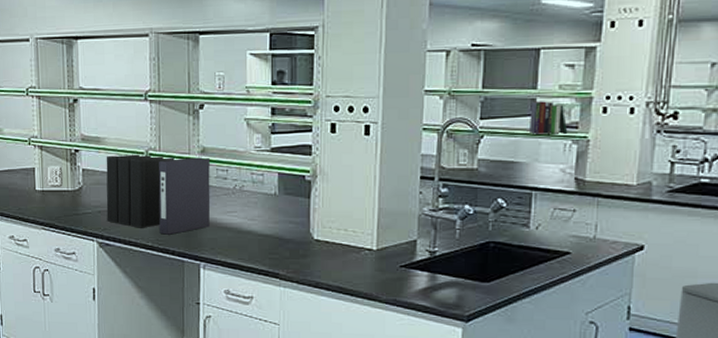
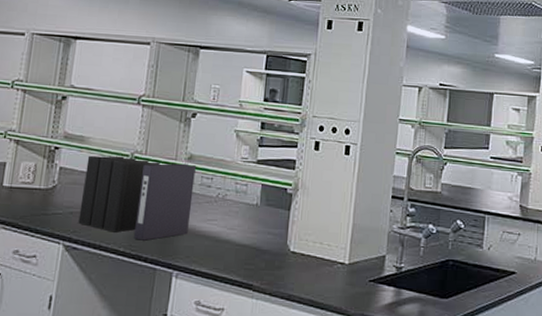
books: present [530,101,568,135] -> none [484,136,515,168]

